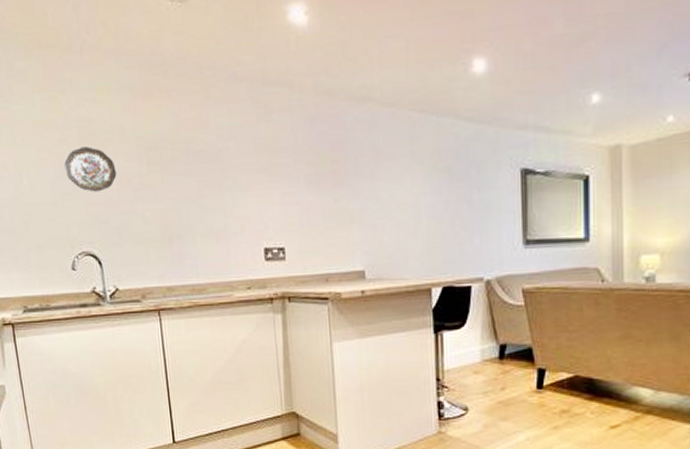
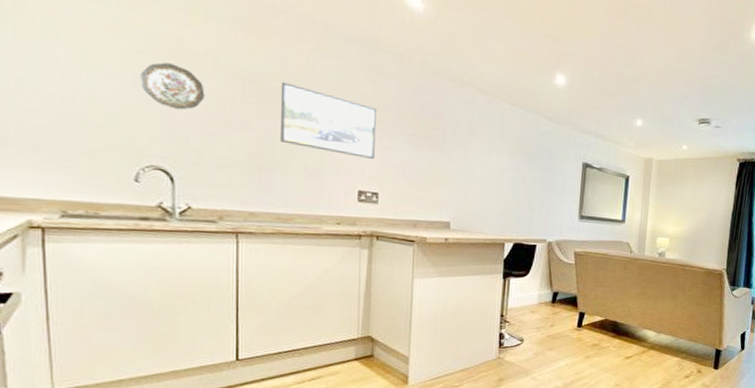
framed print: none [179,142,276,211] -> present [279,82,376,159]

